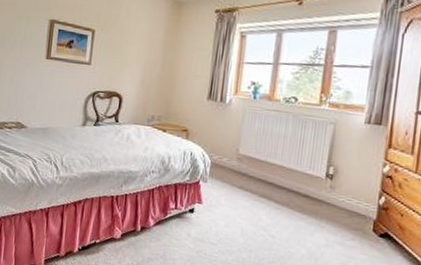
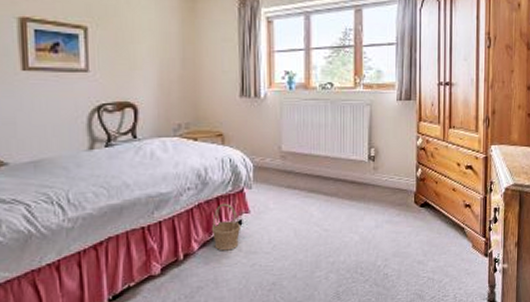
basket: none [166,190,193,234] -> present [211,203,242,251]

